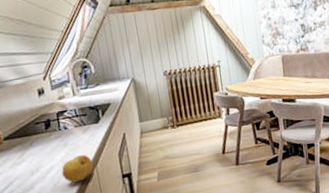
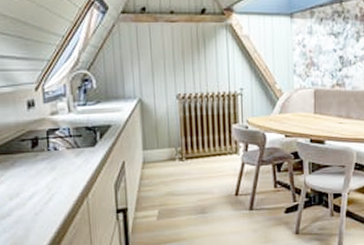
fruit: present [61,155,94,183] -> none [46,182,84,213]

